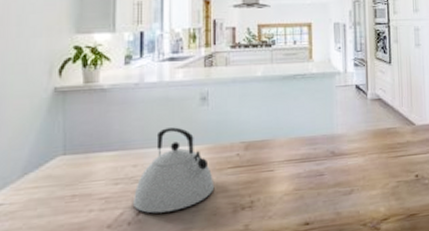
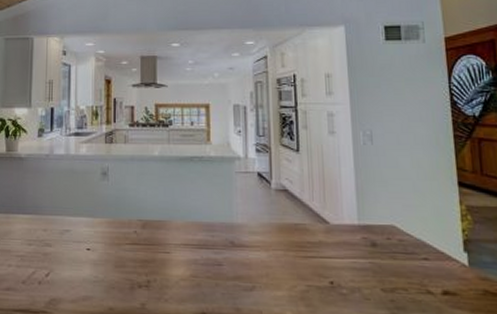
kettle: present [134,127,215,214] -> none [43,198,114,278]

